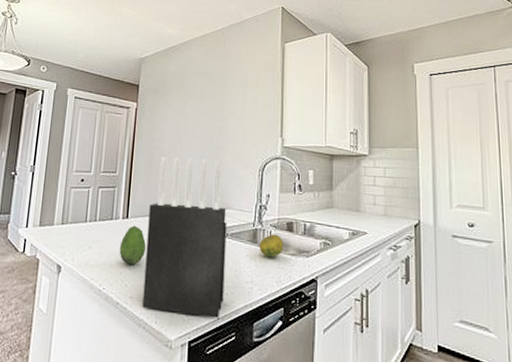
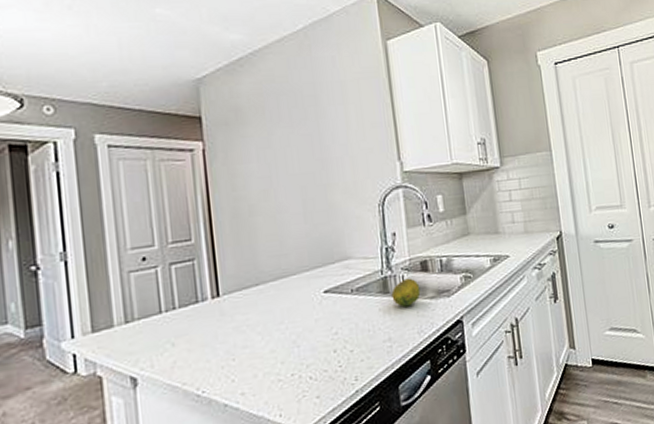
fruit: present [119,225,147,265] -> none [214,303,252,355]
knife block: present [142,157,227,318] -> none [246,199,360,402]

